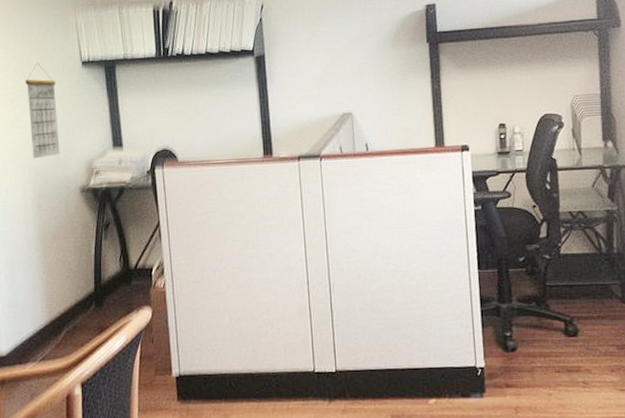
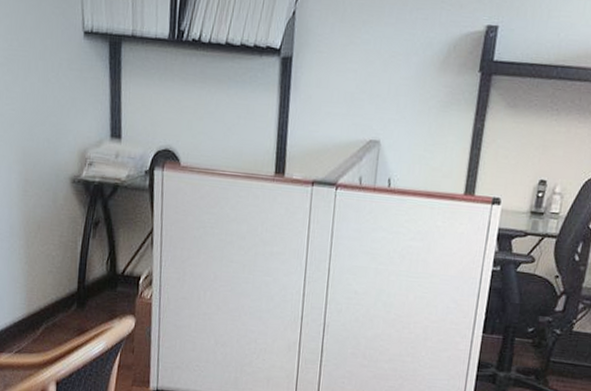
calendar: present [25,62,60,159] -> none [18,24,52,137]

